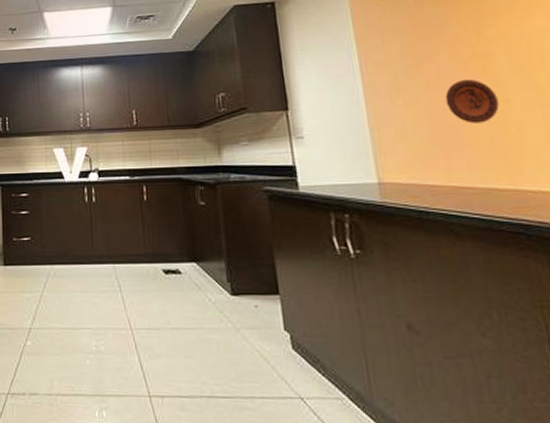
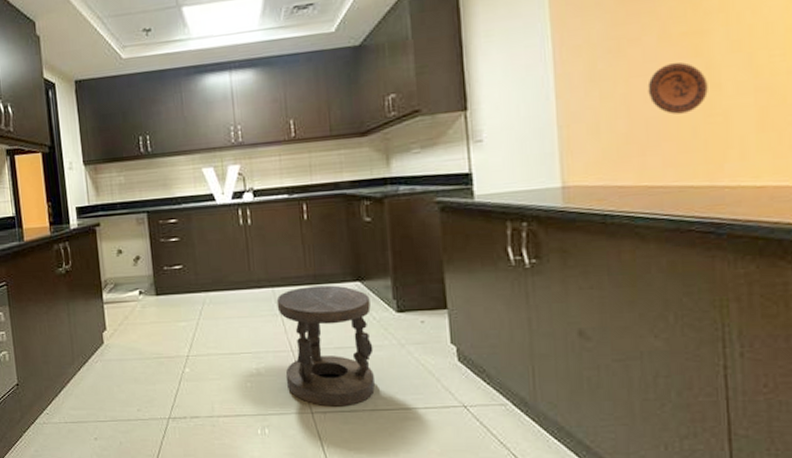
stool: none [117,265,212,392] -> present [276,285,375,407]

